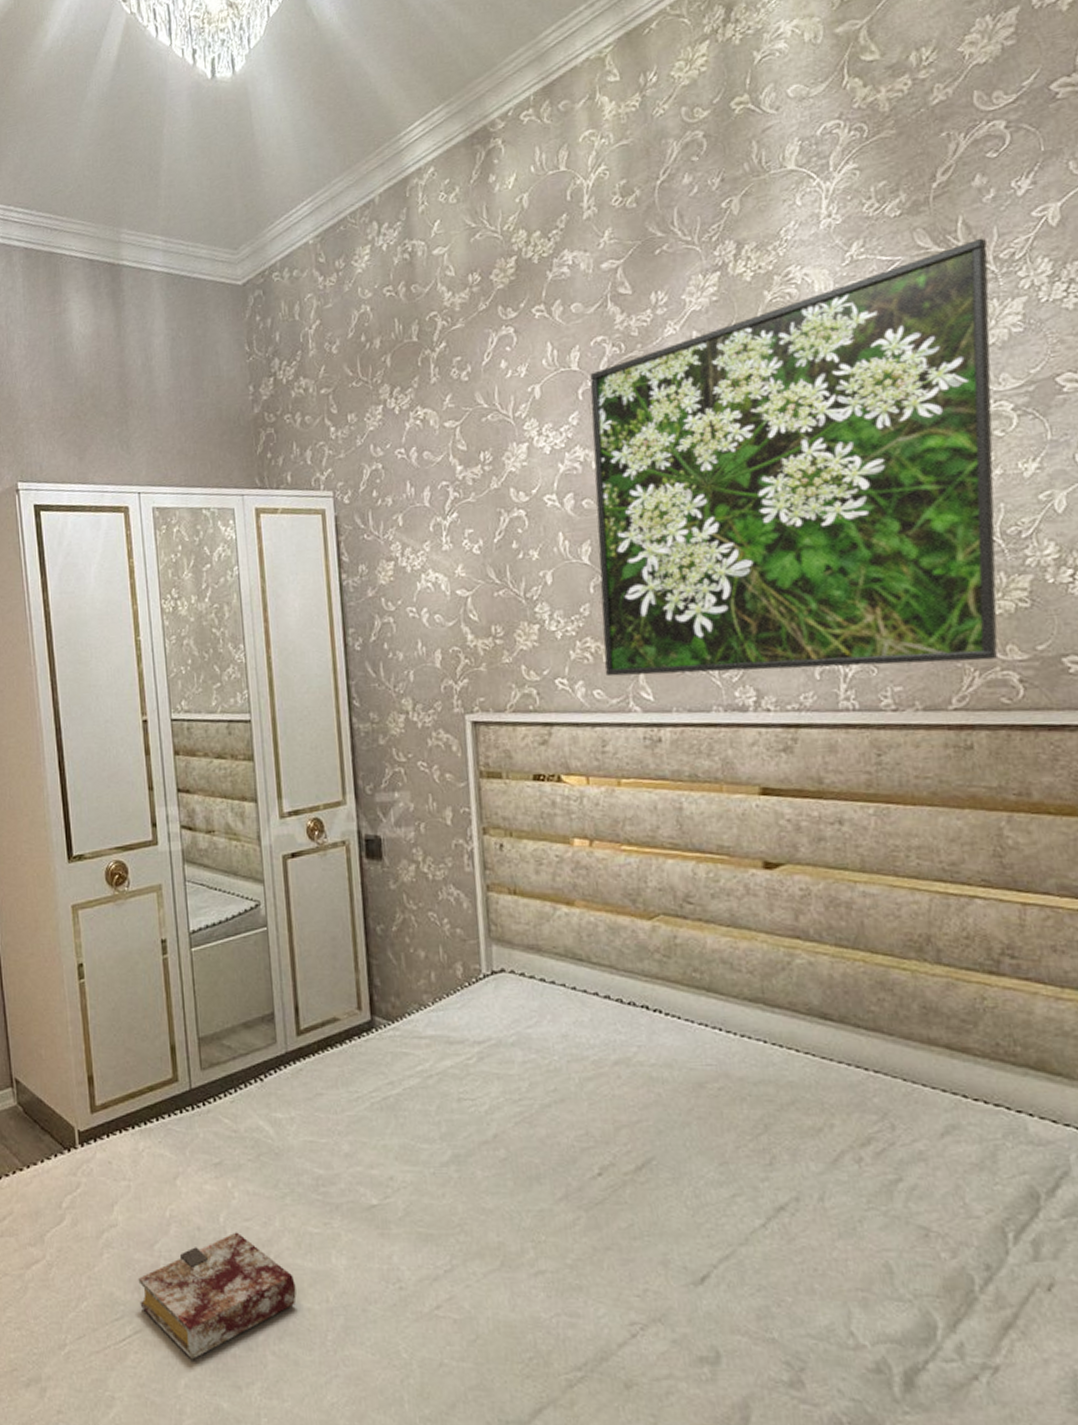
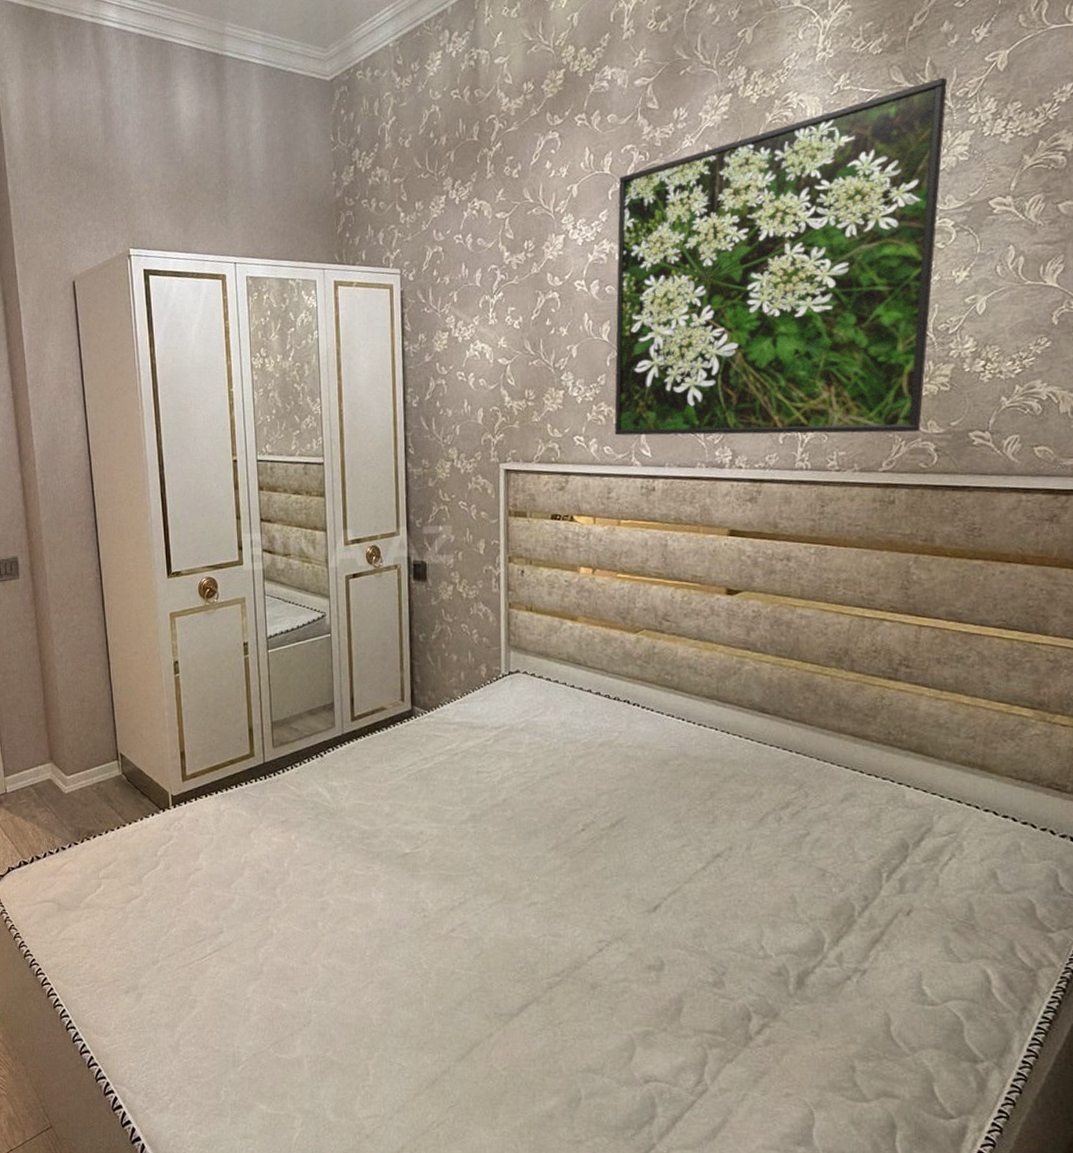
book: present [138,1232,297,1360] -> none [218,874,343,971]

